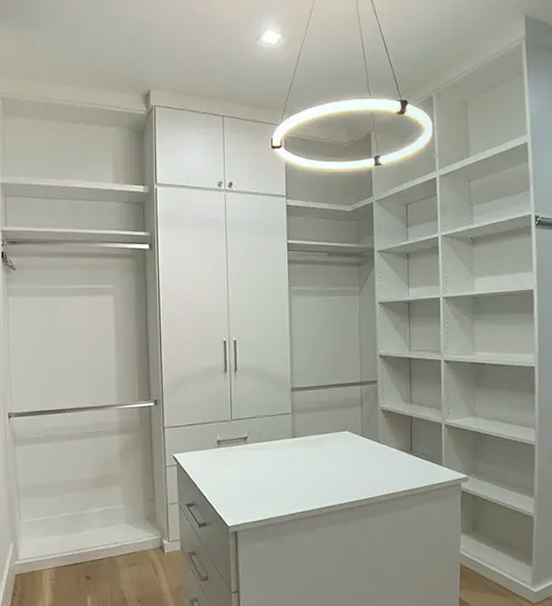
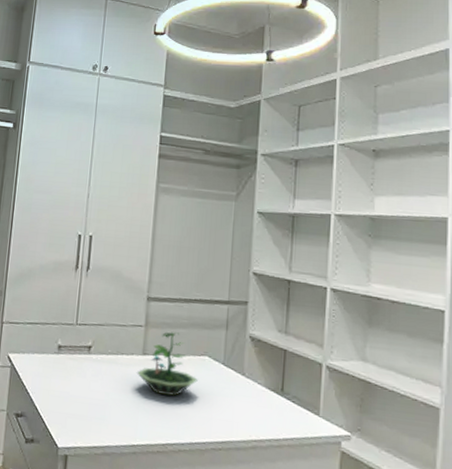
terrarium: none [288,415,341,469] -> present [136,332,198,396]

